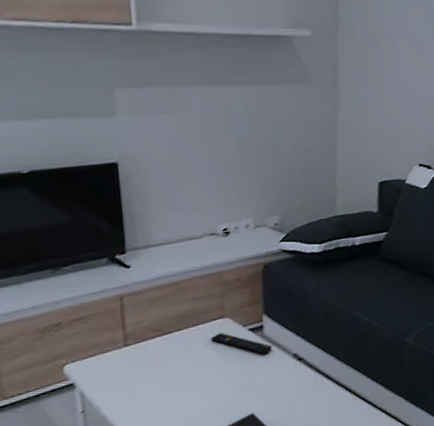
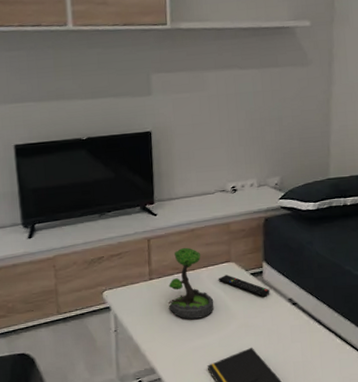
plant: none [149,304,207,389] -> present [168,247,214,319]

